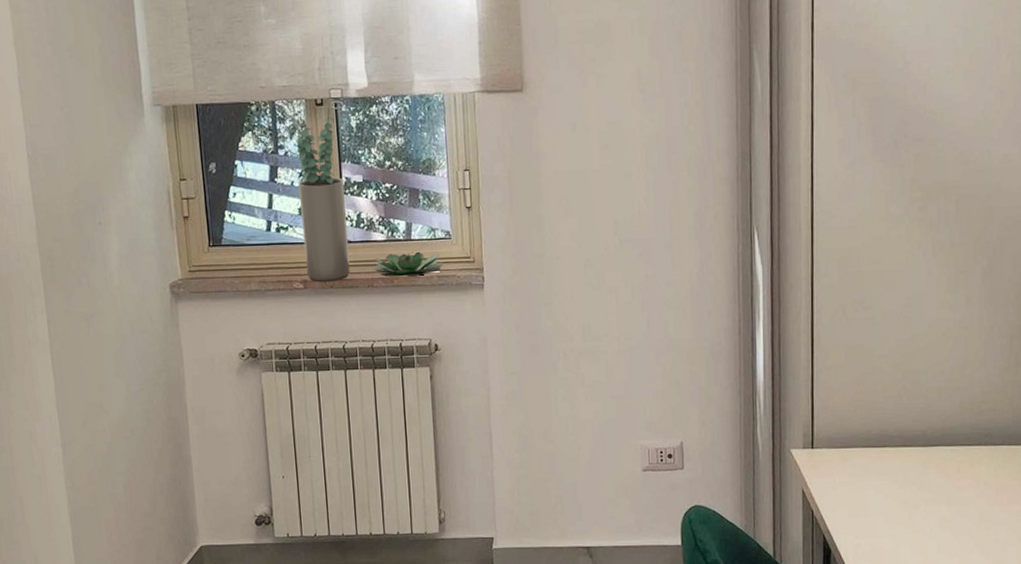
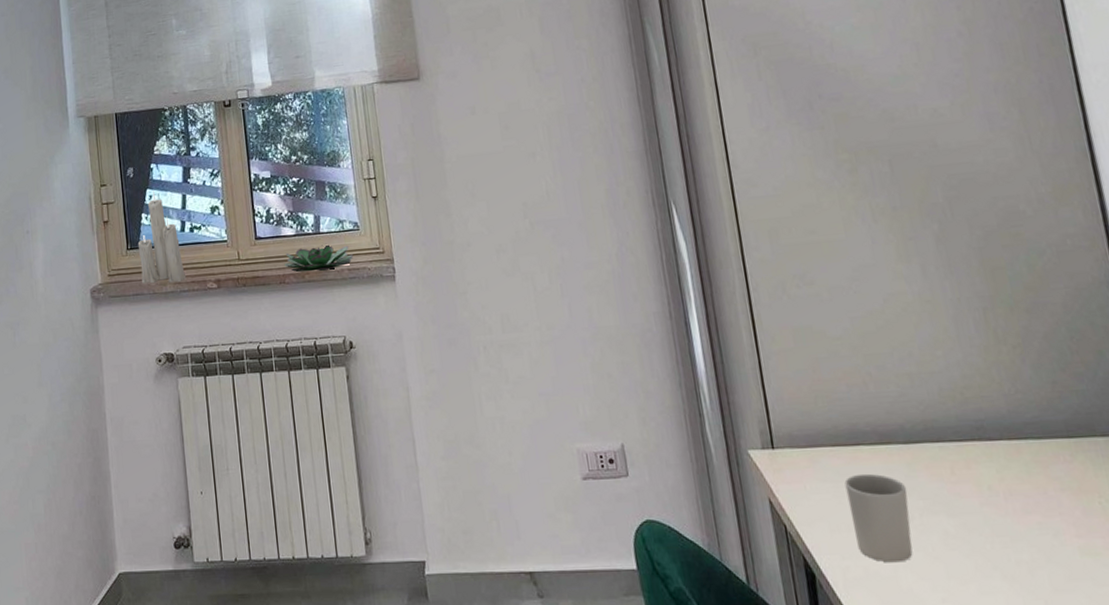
candle: none [220,188,272,282] -> present [137,190,187,285]
vase: present [296,108,350,283] -> none [207,109,262,282]
mug: none [868,470,919,541] -> present [844,473,913,563]

